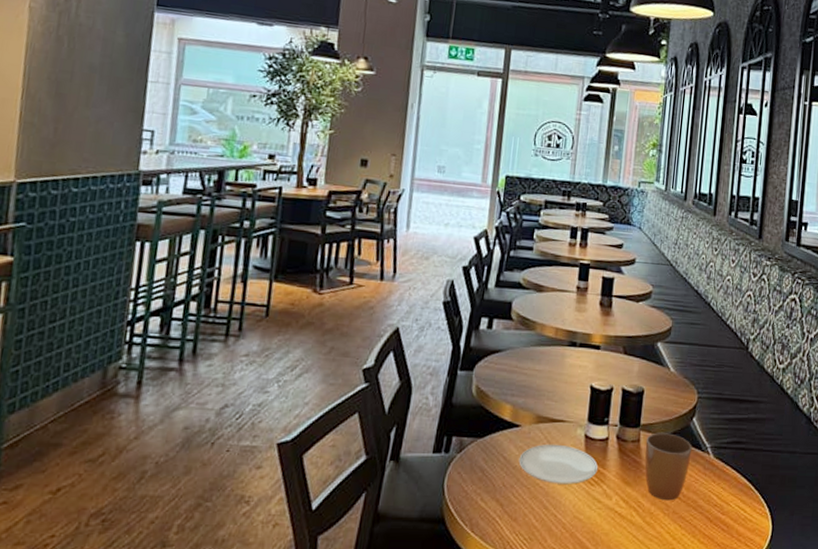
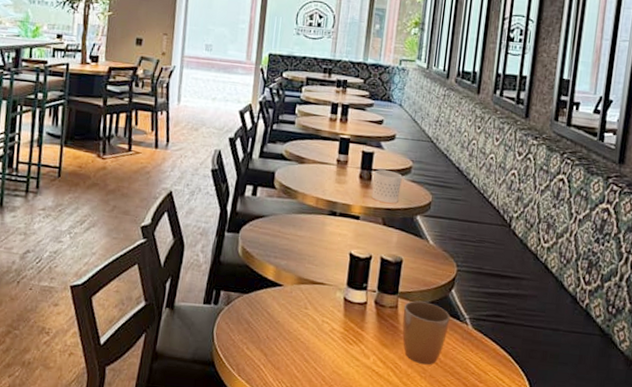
plate: present [518,444,599,485] -> none [281,303,357,342]
mug: none [612,296,643,331] -> present [371,169,402,204]

